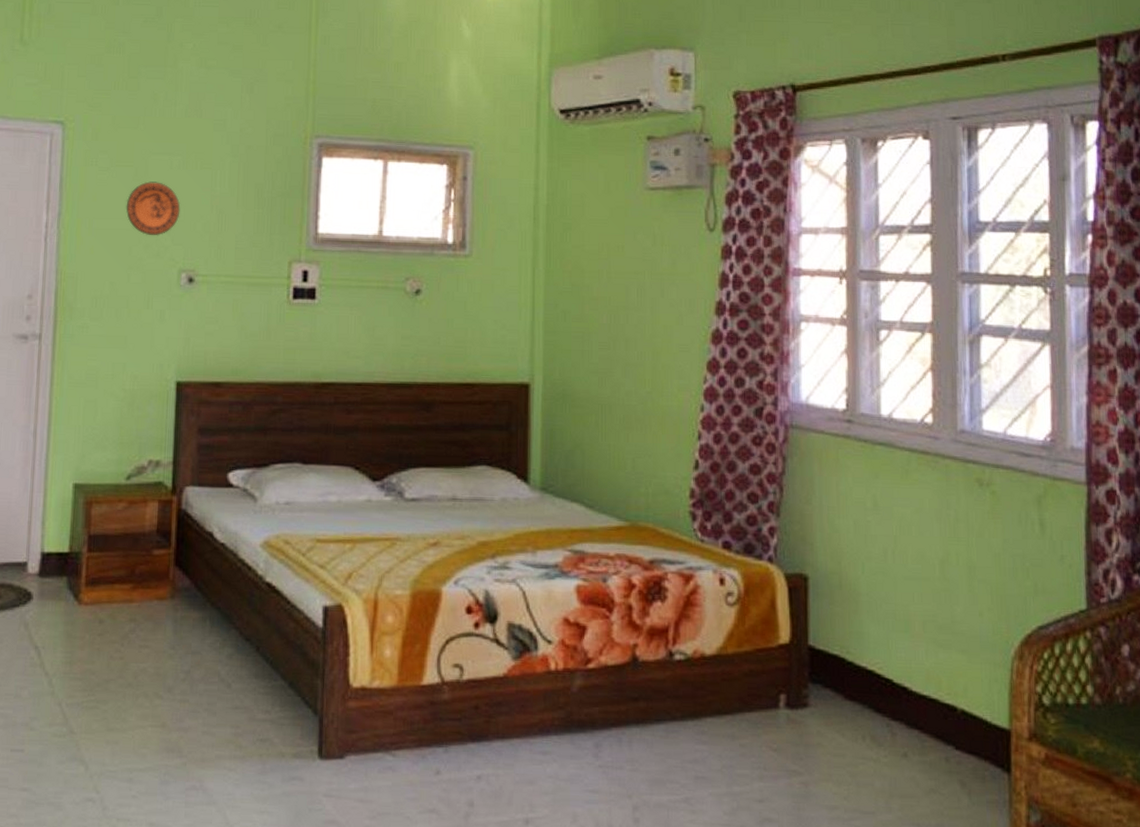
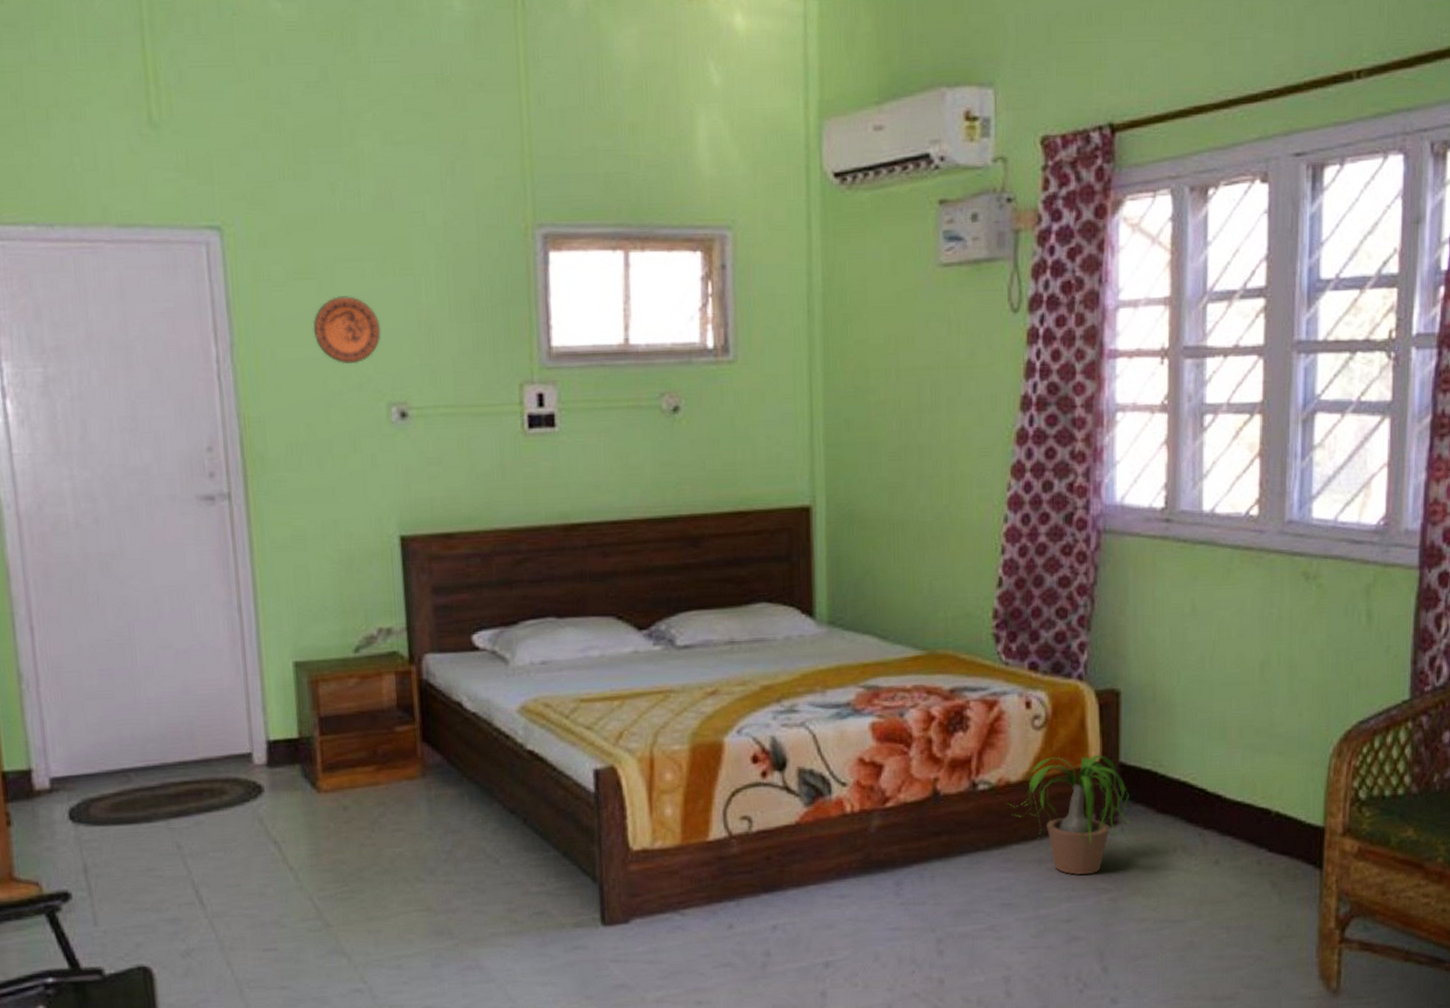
potted plant: none [703,634,820,755] -> present [1008,755,1131,876]

